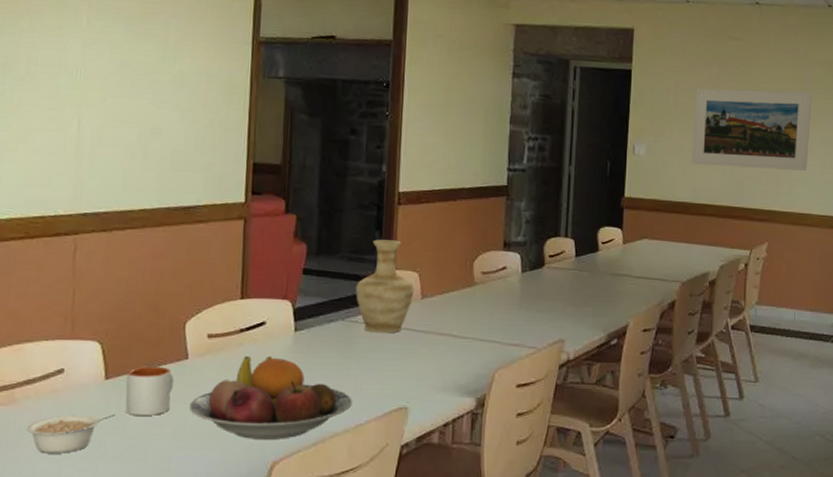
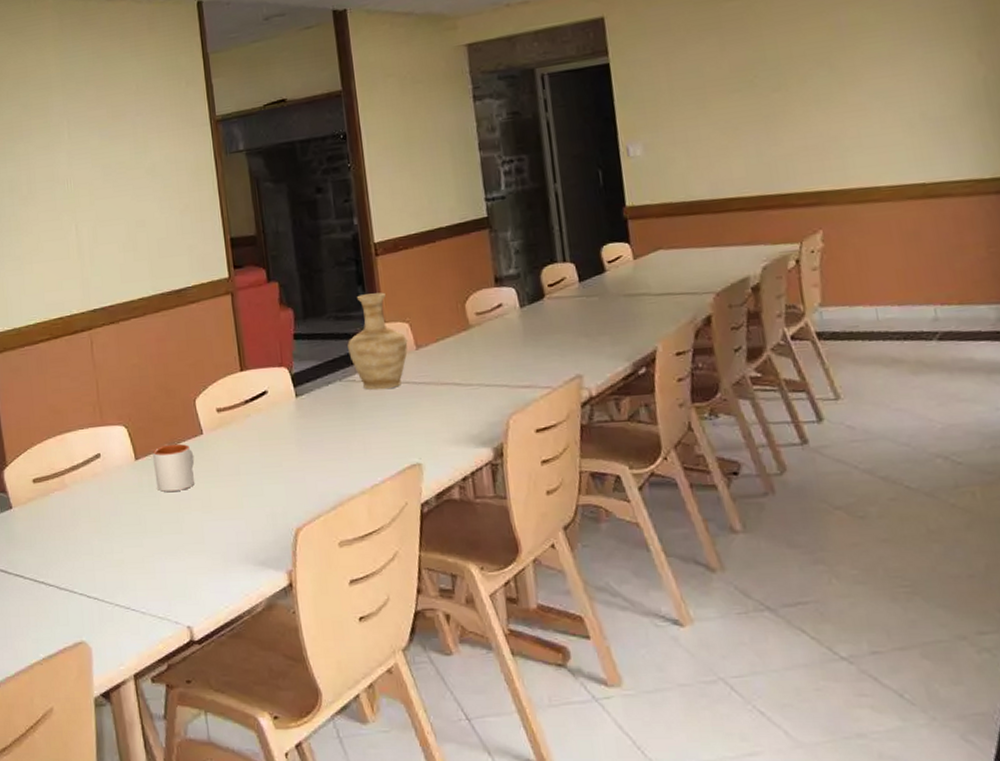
legume: present [27,414,115,454] -> none [79,493,149,532]
fruit bowl: present [190,356,352,439] -> none [212,423,364,507]
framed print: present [692,88,812,171] -> none [693,40,862,156]

